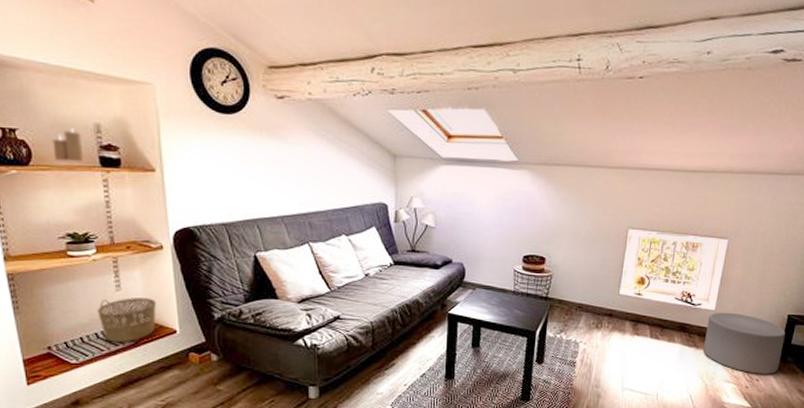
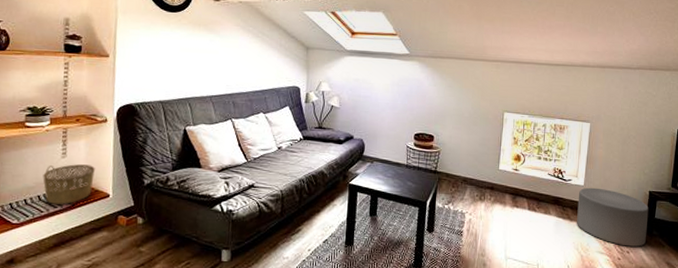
candle: present [52,128,83,162] -> none [27,21,52,49]

